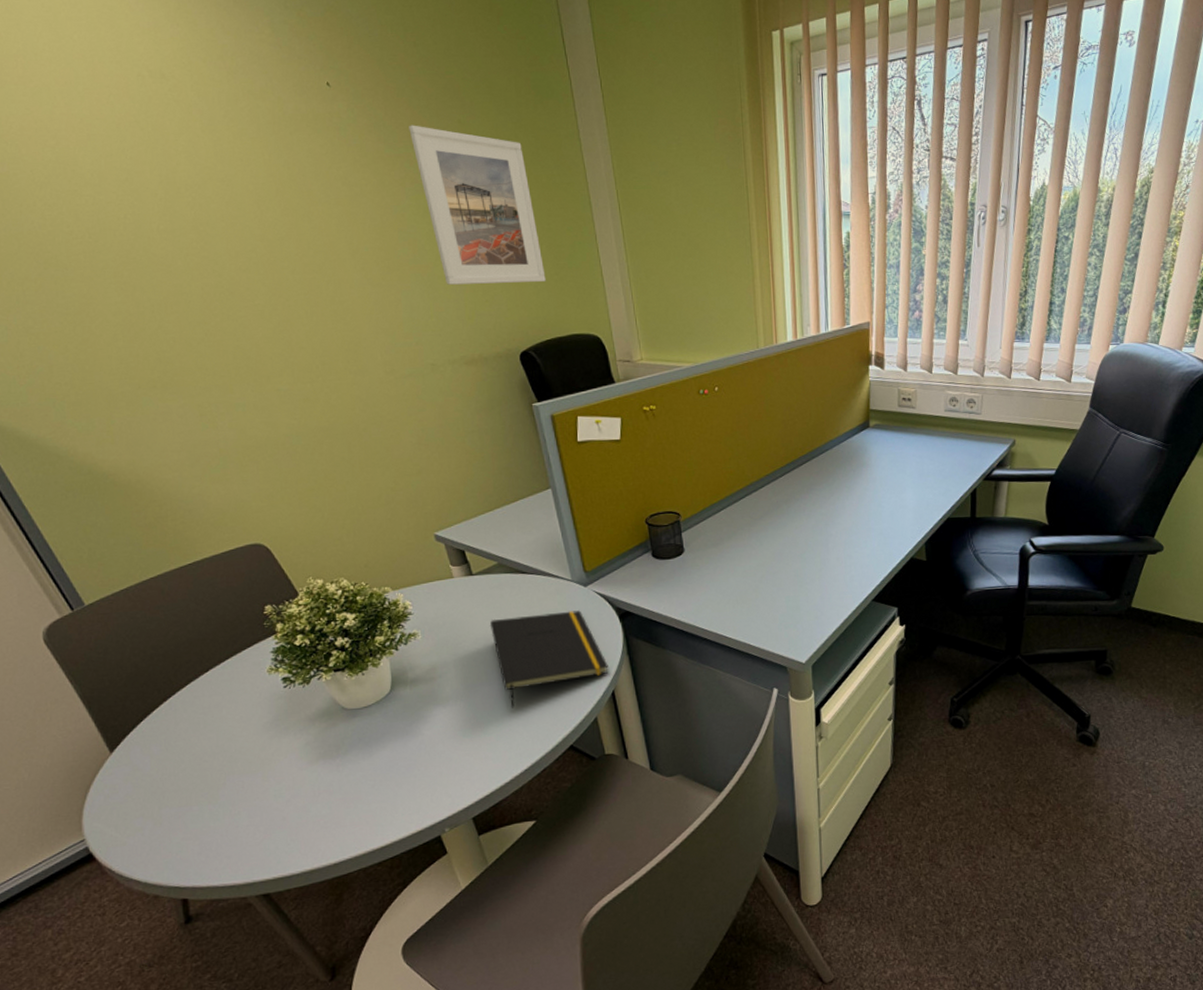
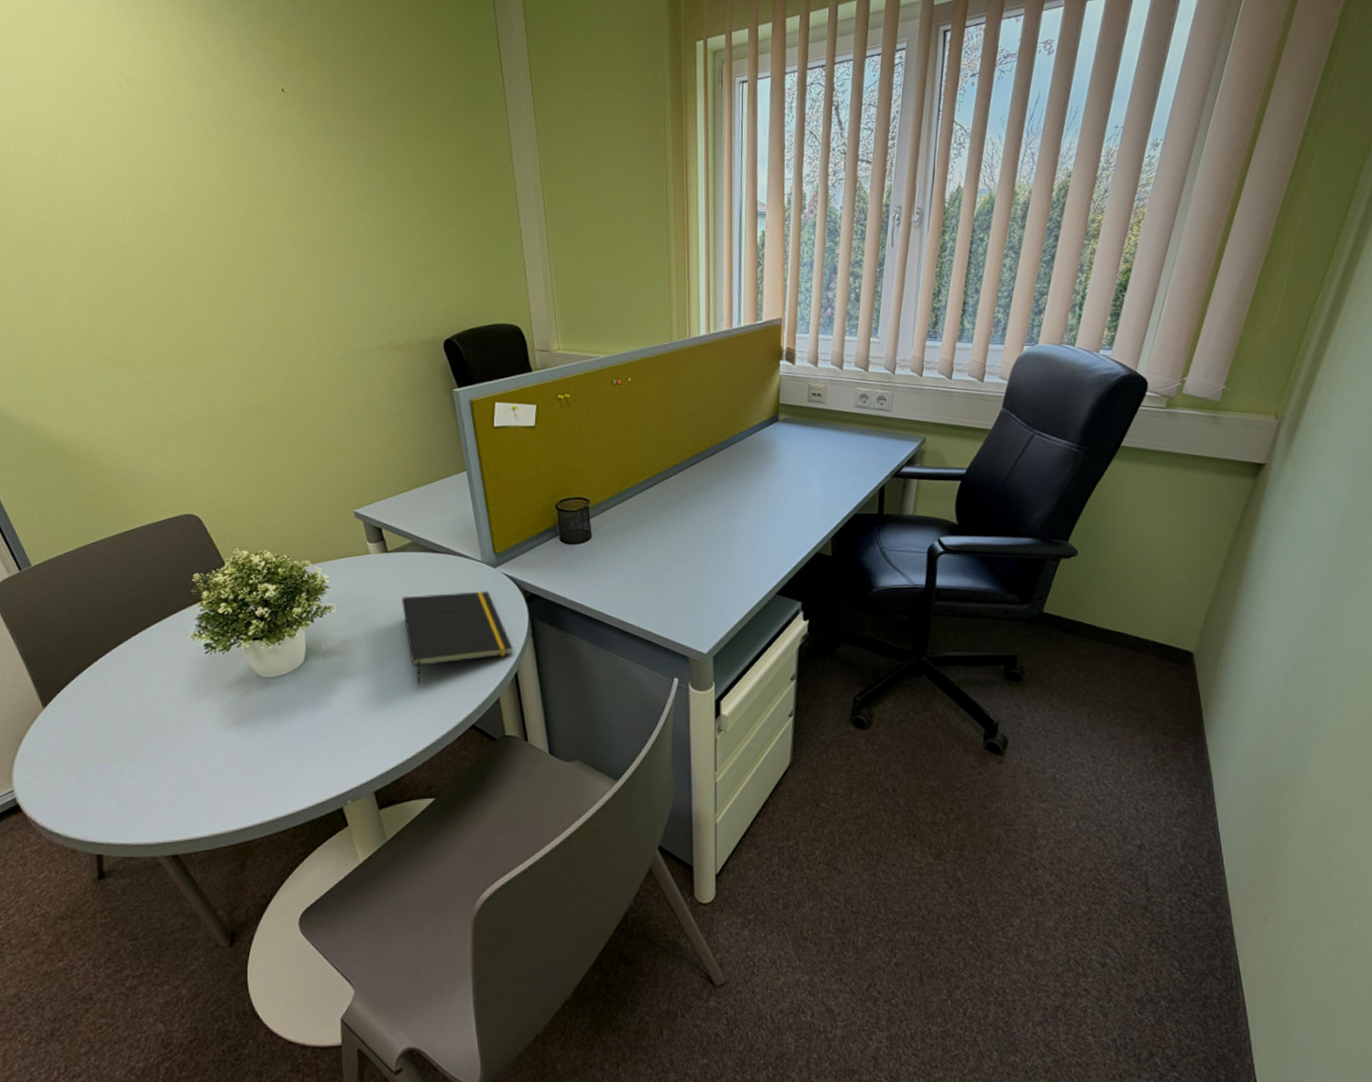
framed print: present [409,125,546,285] -> none [353,127,472,275]

